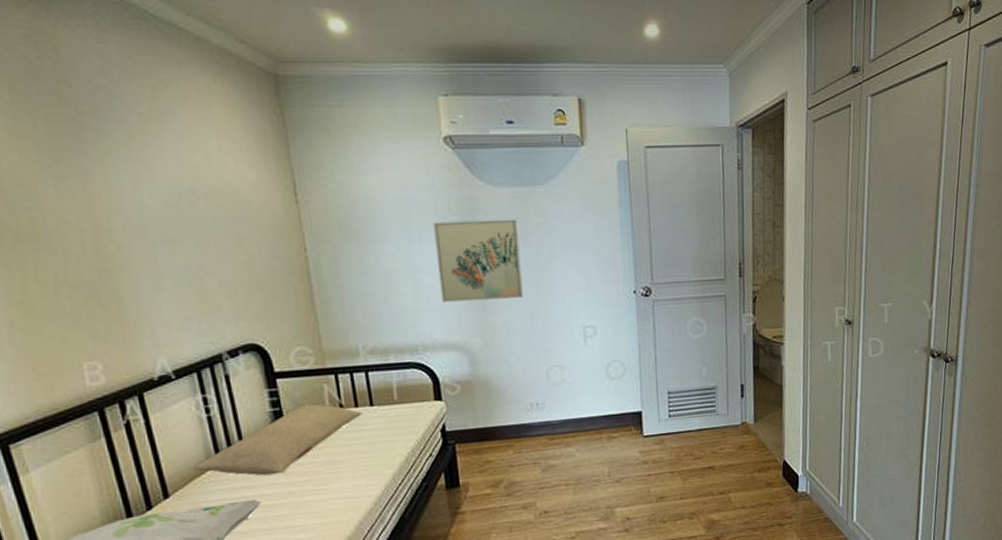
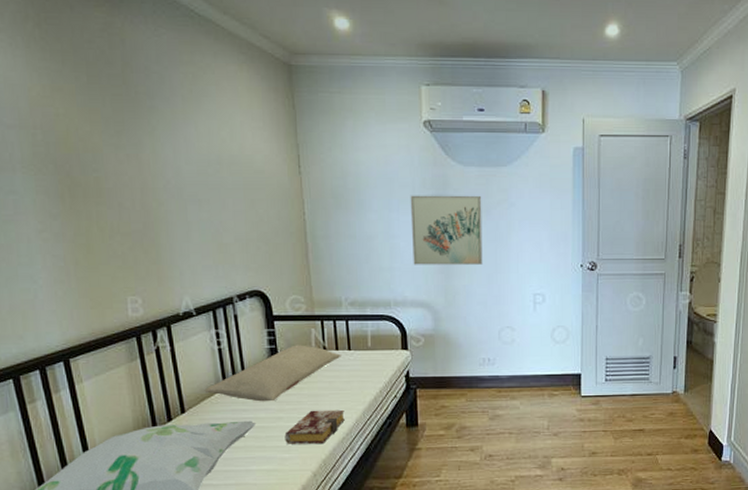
book: none [298,475,372,523] -> present [284,409,345,444]

